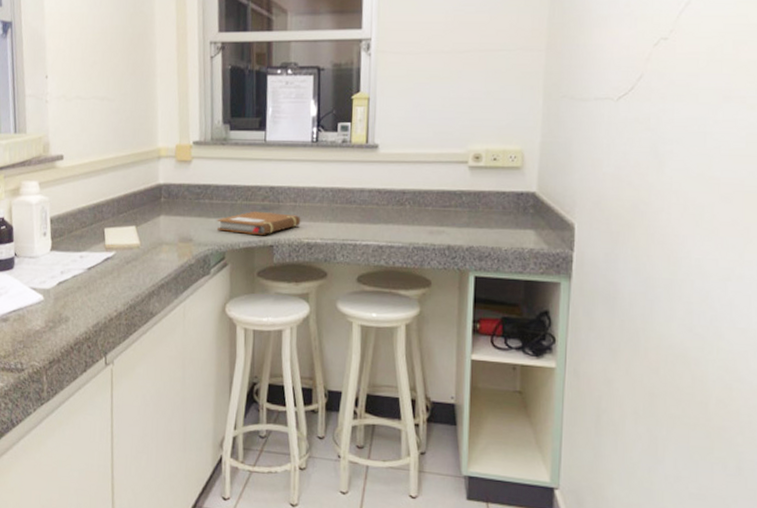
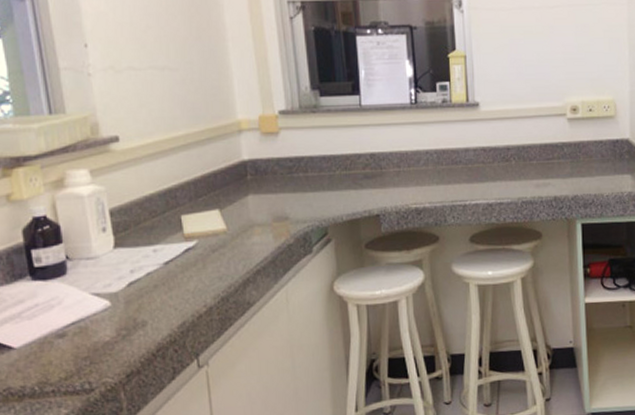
notebook: present [217,211,301,235] -> none [314,180,407,206]

